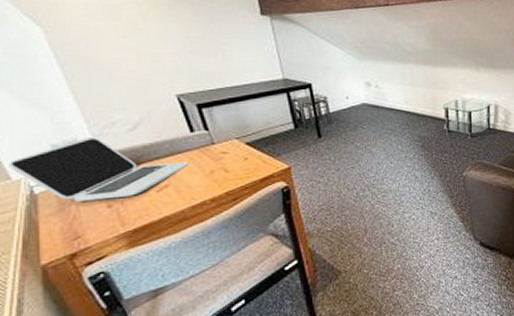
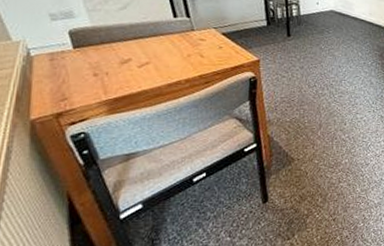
laptop: present [8,137,189,202] -> none [10,11,170,69]

